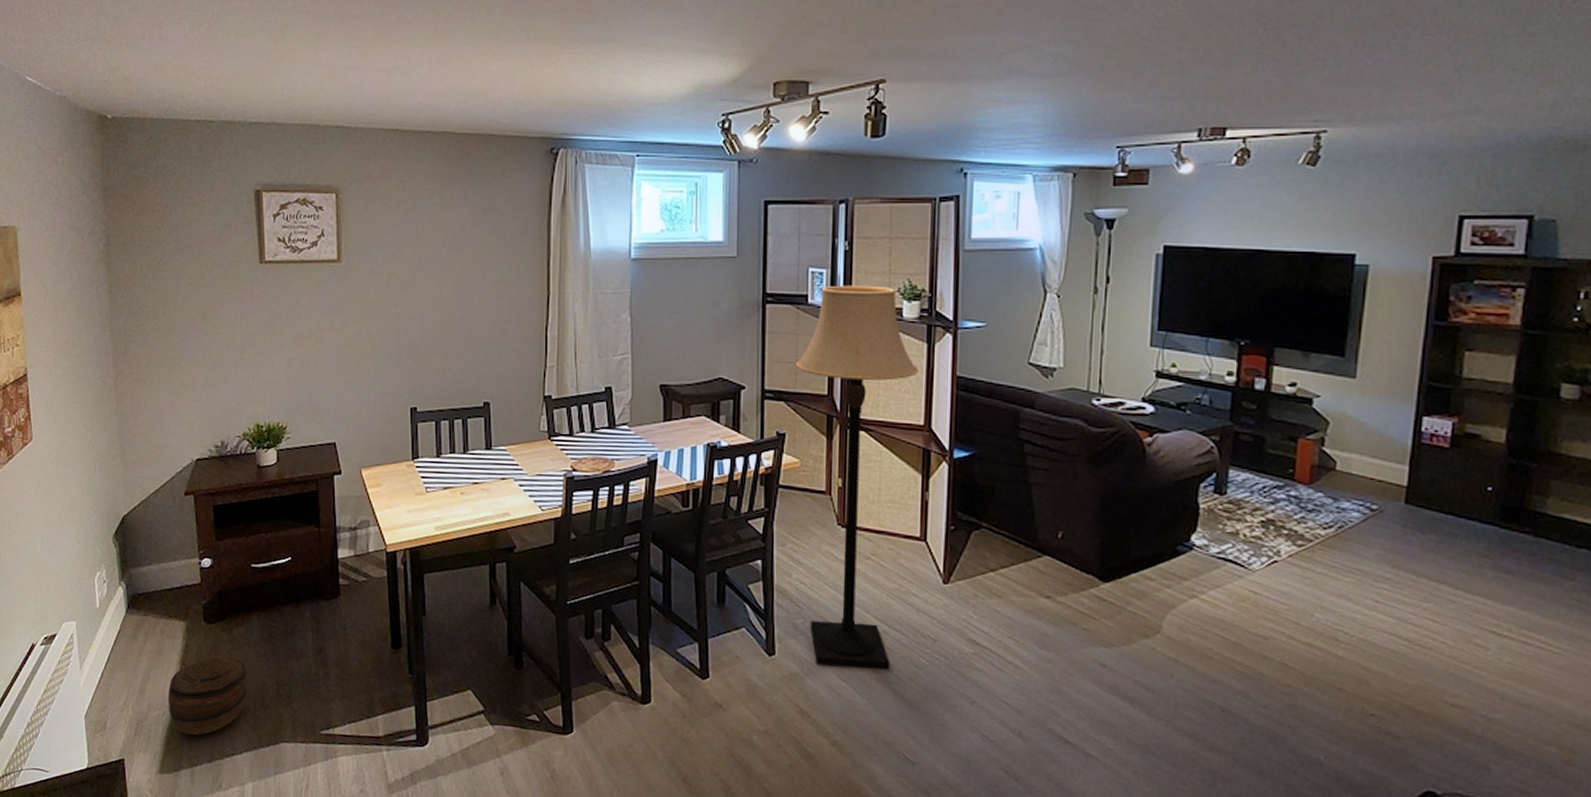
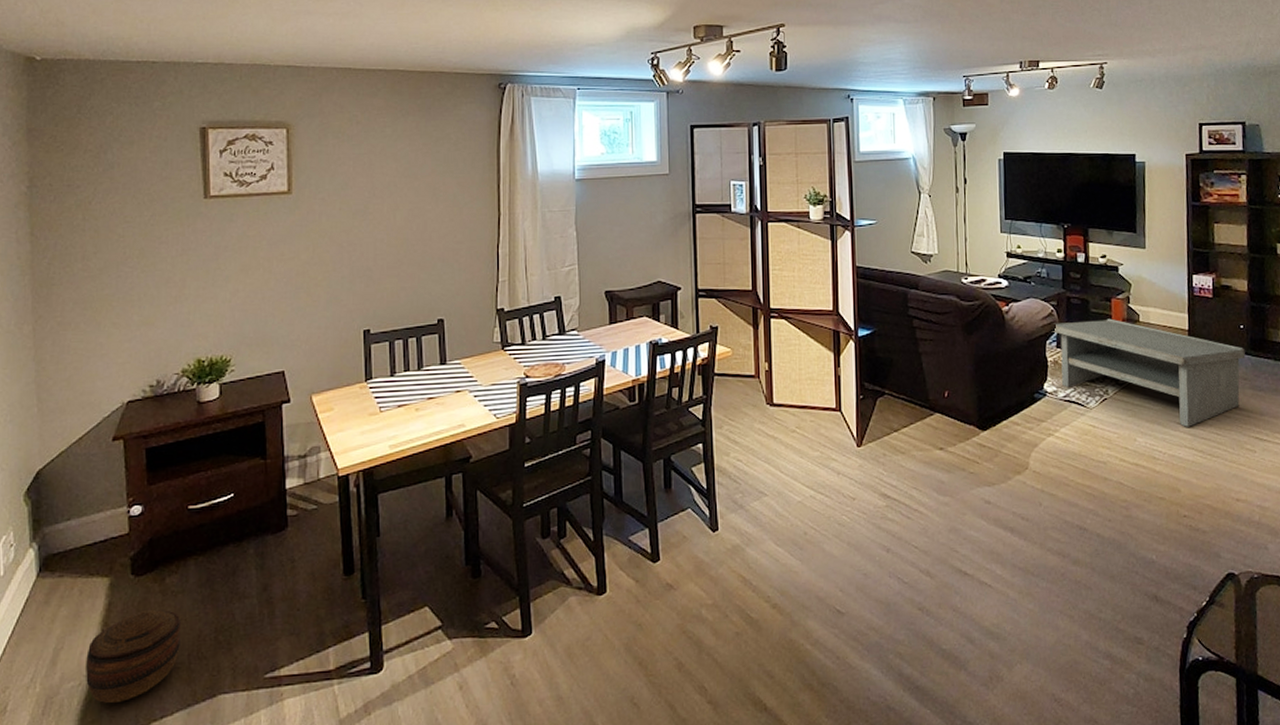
lamp: present [795,285,919,669] -> none [723,194,826,533]
coffee table: none [1208,462,1491,608] -> present [1051,318,1245,427]

